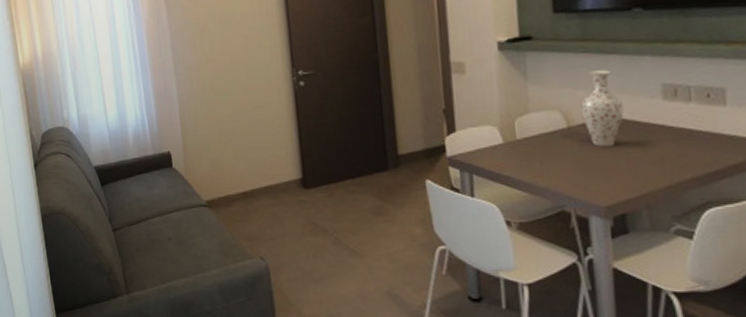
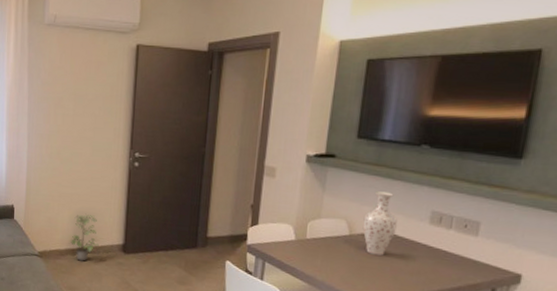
potted plant: none [241,149,274,207] -> present [71,213,99,262]

